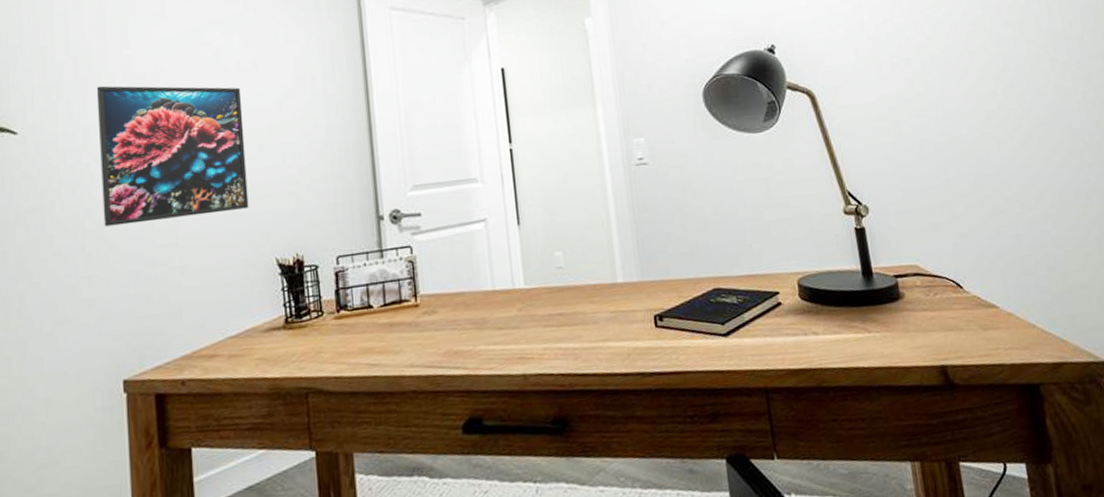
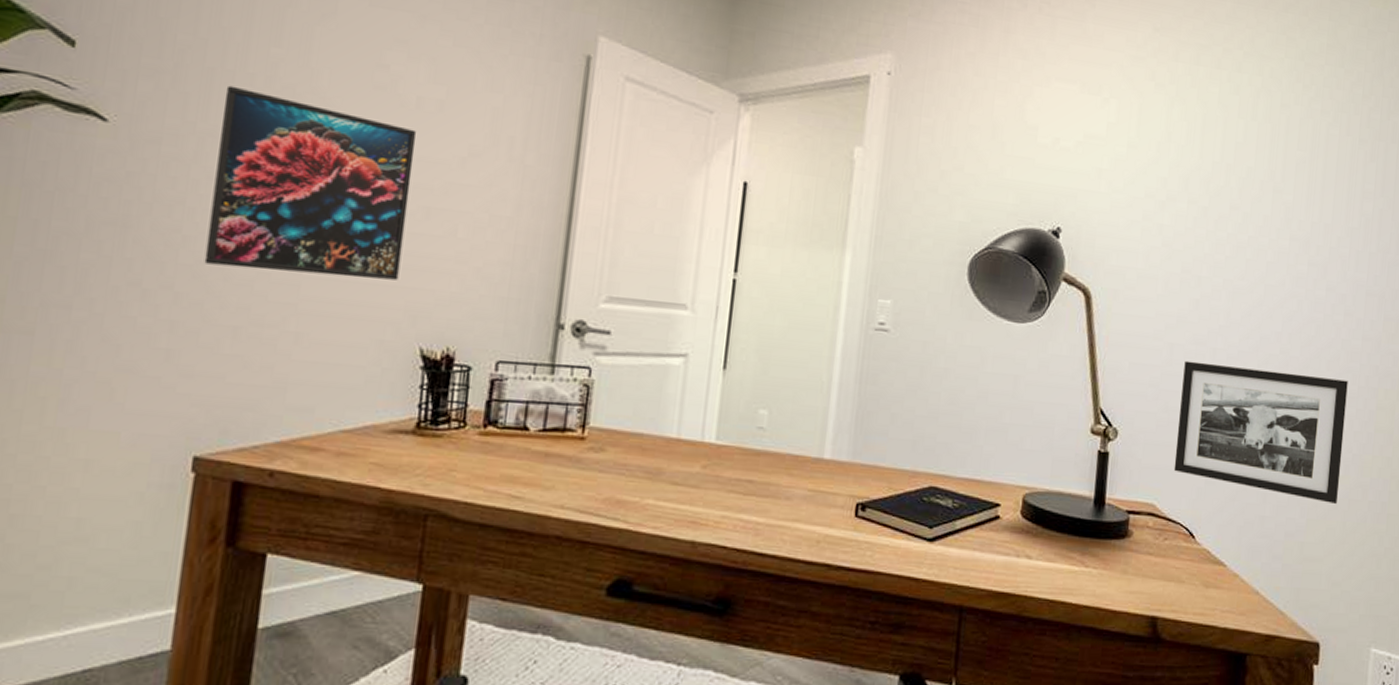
picture frame: none [913,119,1088,233] -> present [1173,360,1348,504]

